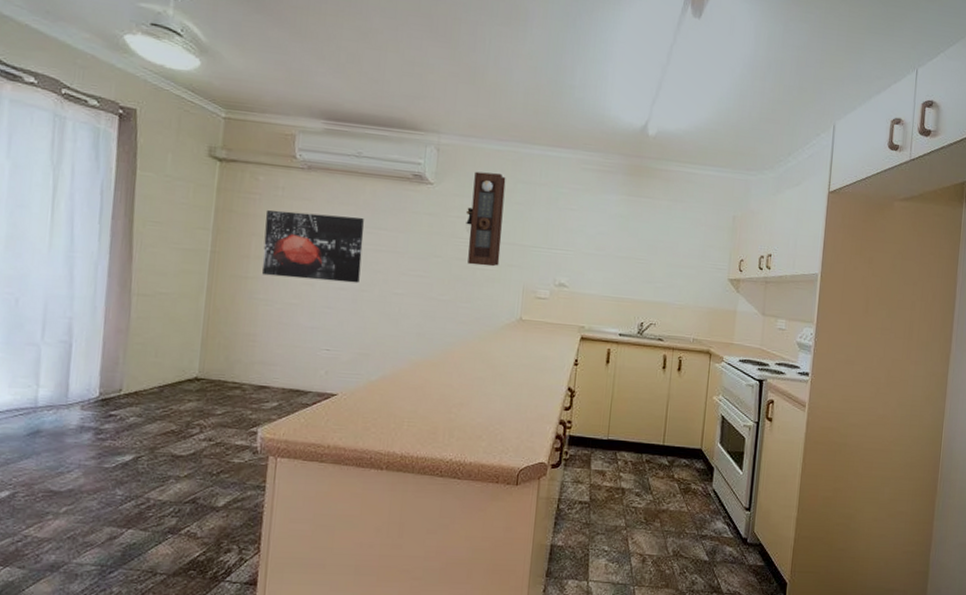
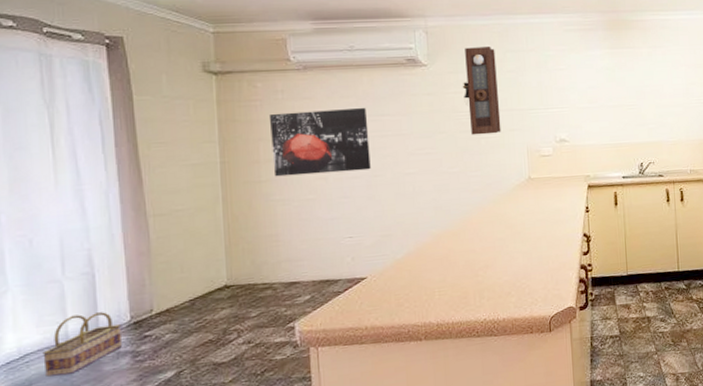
basket: none [10,381,88,440] -> present [43,312,122,377]

